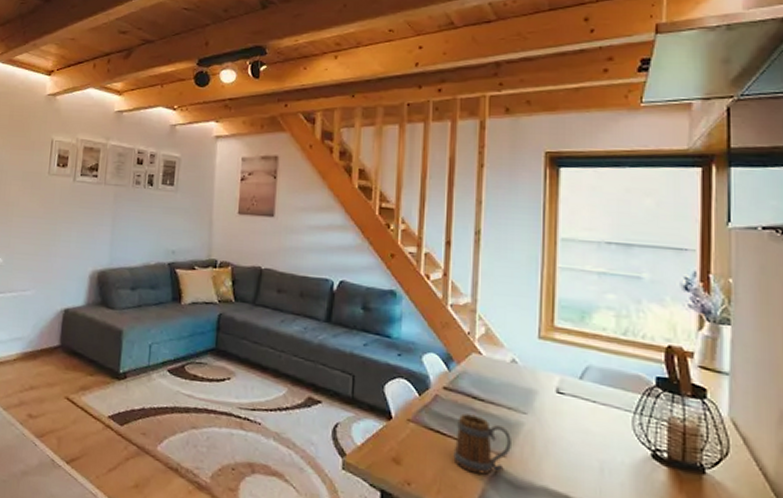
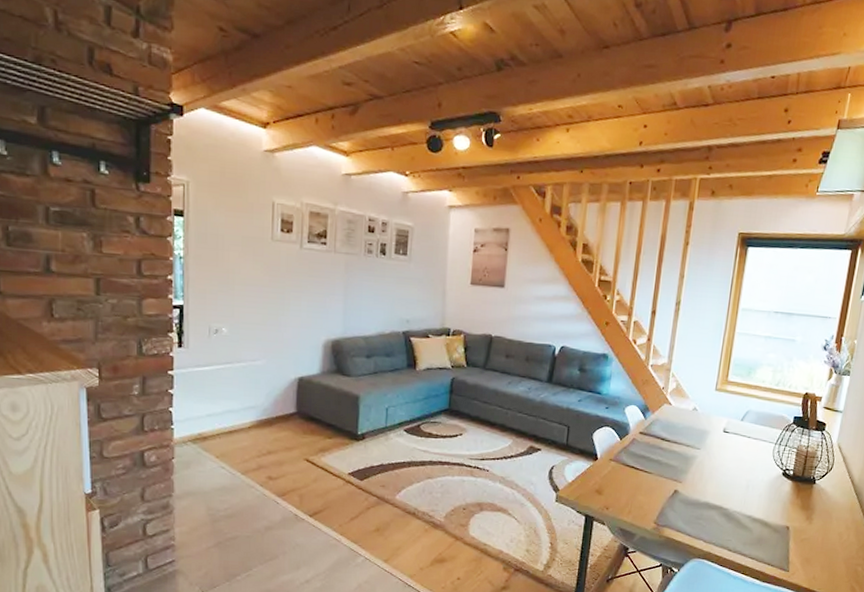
mug: present [453,413,511,475] -> none [642,452,687,497]

